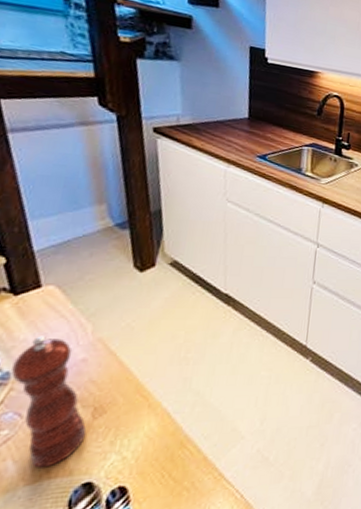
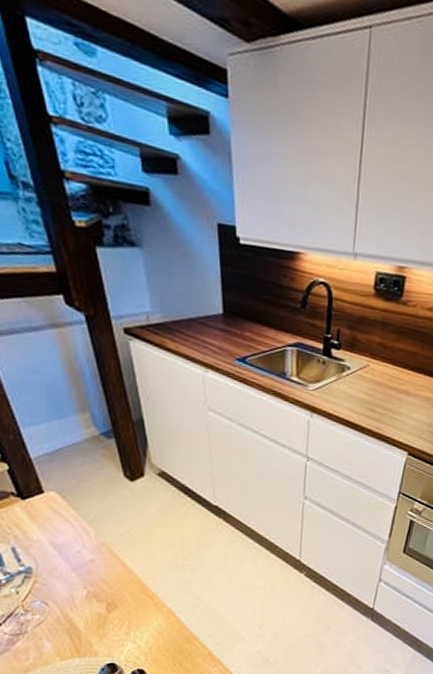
pepper mill: present [11,336,86,468] -> none [33,537,104,648]

